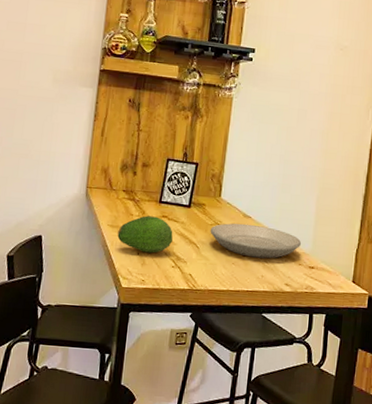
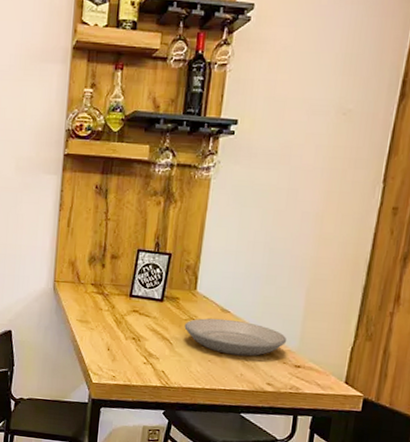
fruit: present [117,216,173,254] -> none [87,310,145,349]

